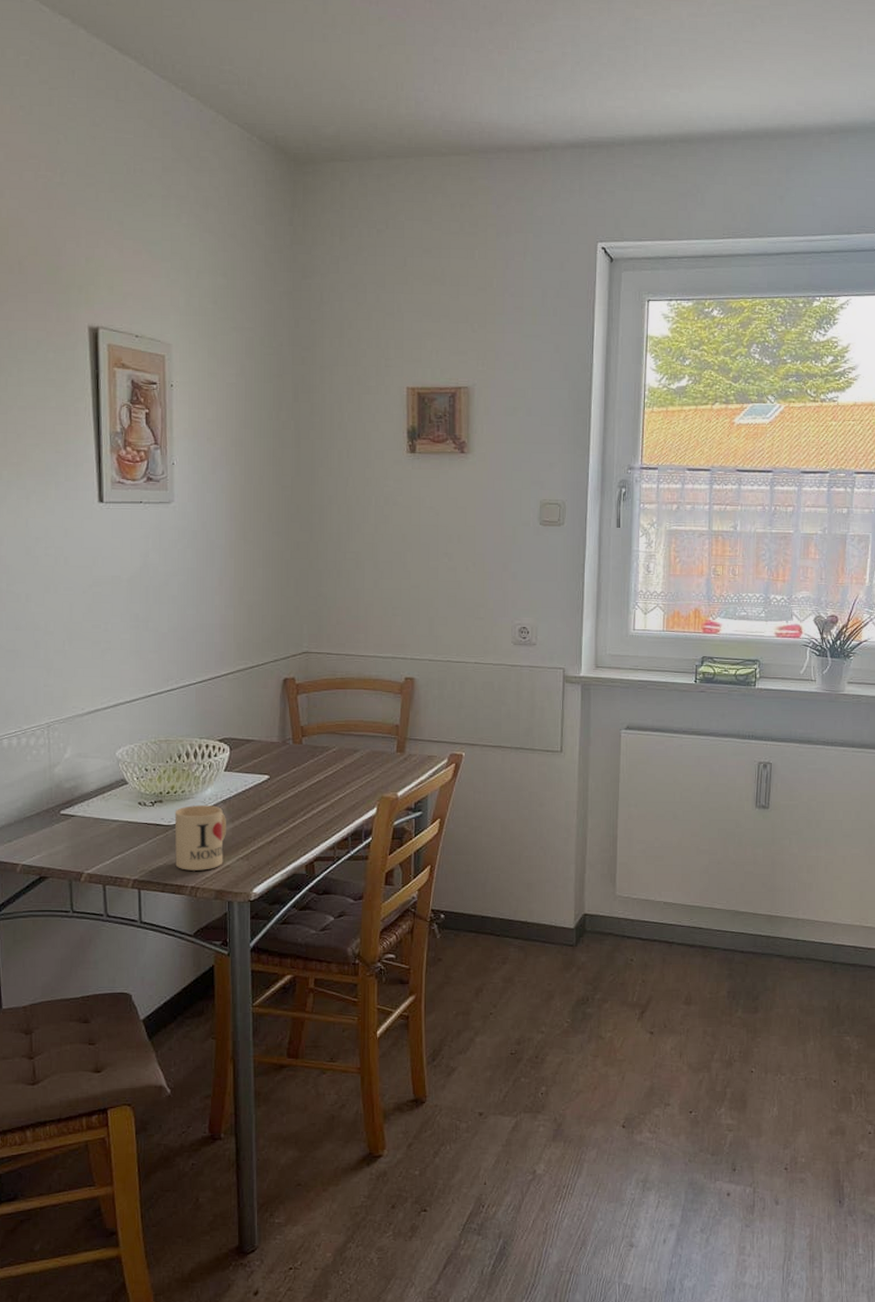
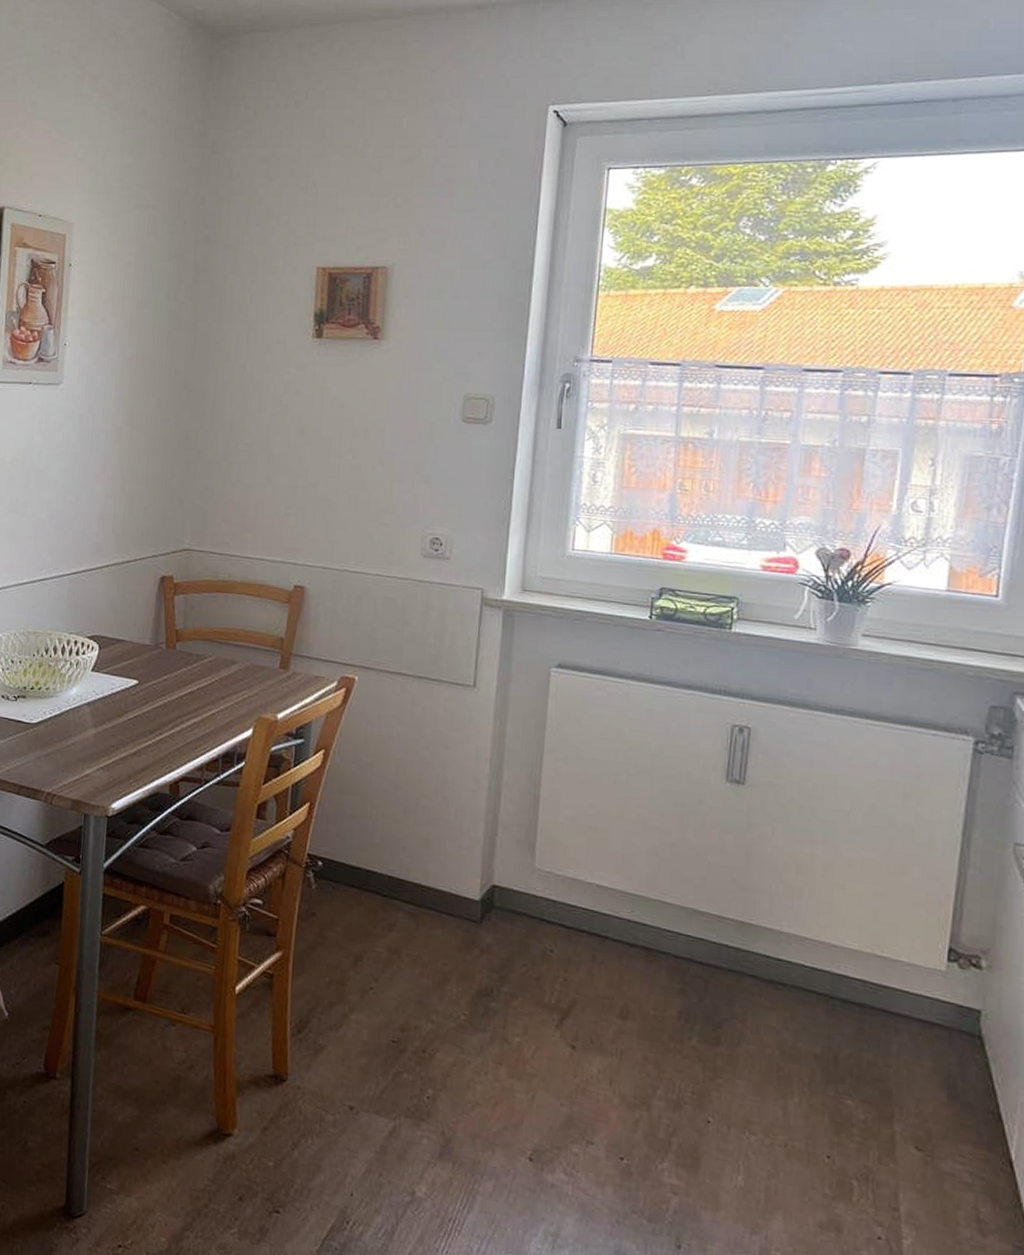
mug: present [174,805,226,870] -> none [33,704,89,777]

